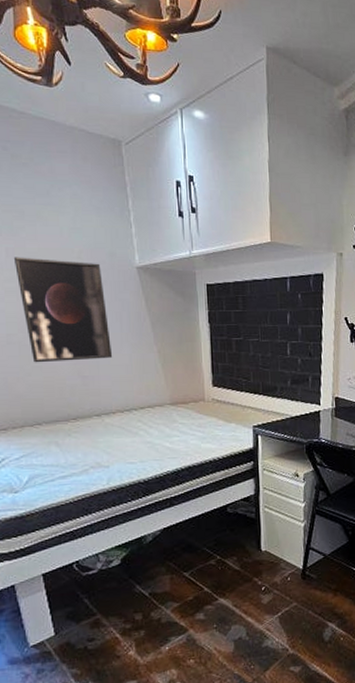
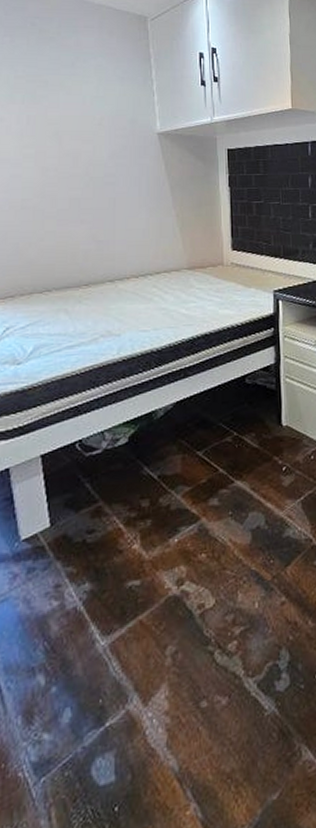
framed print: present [13,257,113,363] -> none [34,124,130,228]

